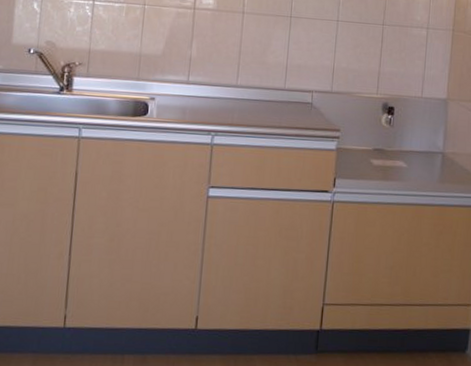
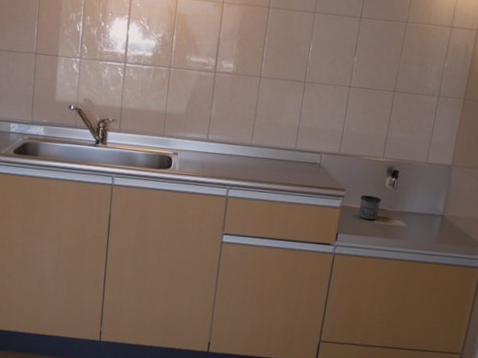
mug: none [355,135,379,162] -> present [358,195,382,220]

